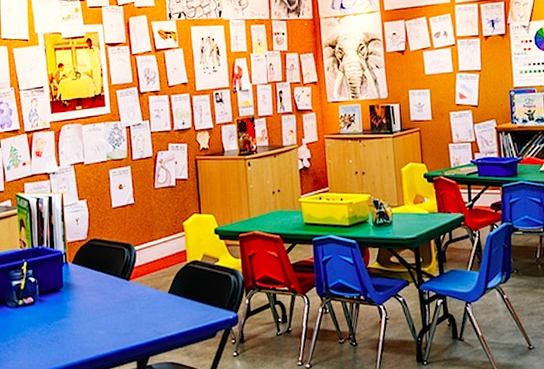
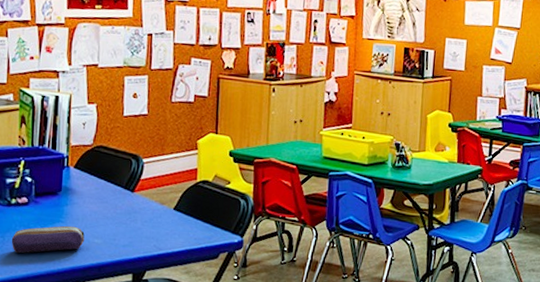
pencil case: none [22,320,88,353] -> present [11,225,85,254]

